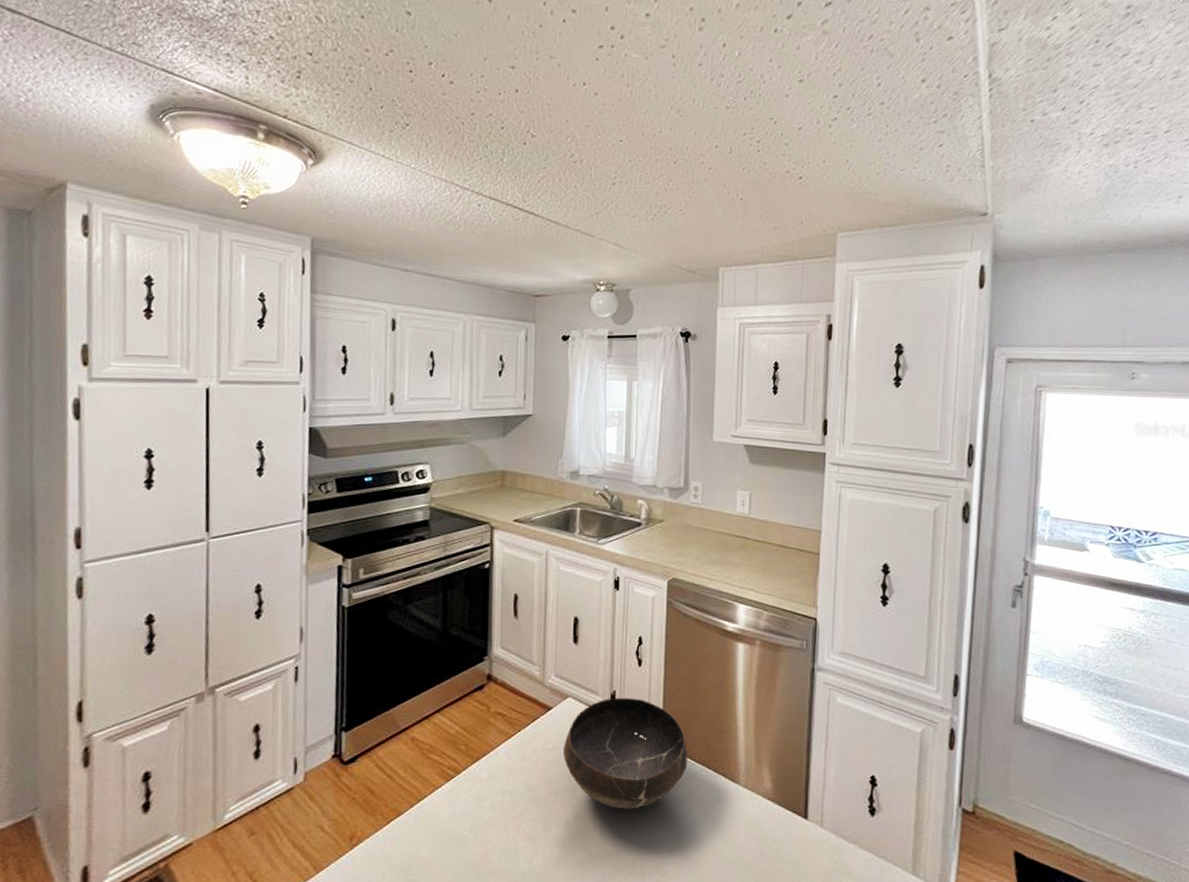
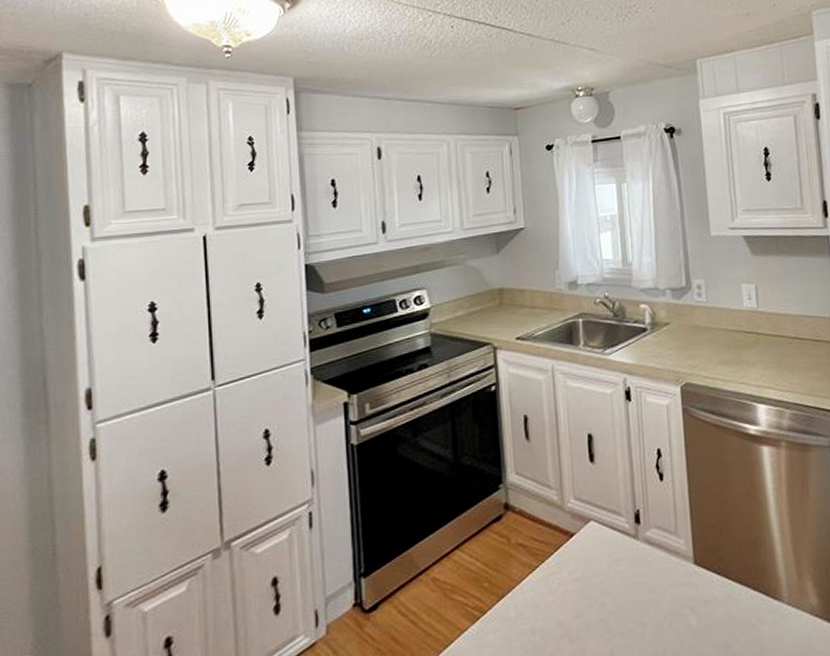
bowl: present [562,697,688,810] -> none [590,516,725,640]

